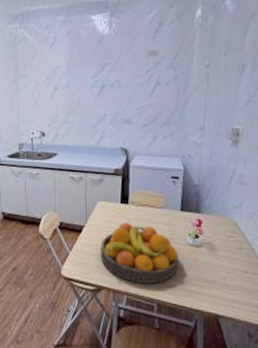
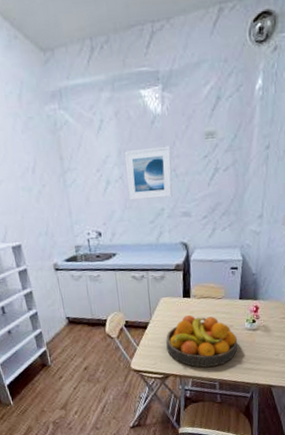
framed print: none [72,60,116,106] -> present [124,145,172,201]

